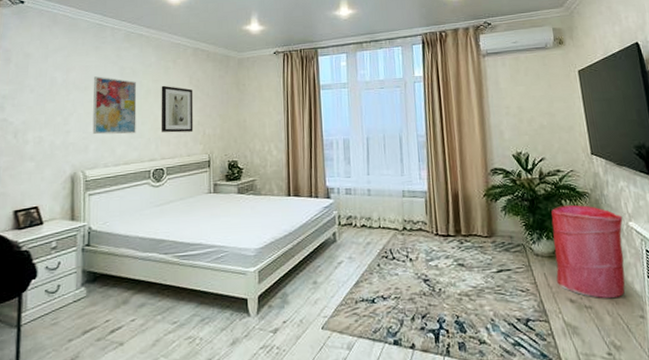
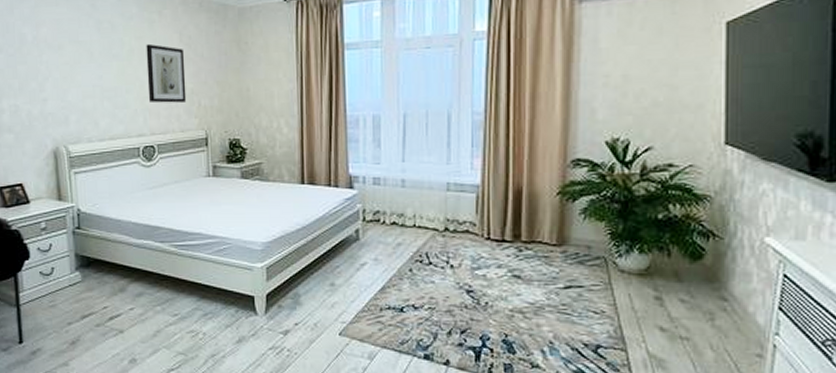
wall art: present [92,76,137,135] -> none [66,32,120,104]
laundry hamper: present [551,204,626,298] -> none [646,210,757,330]

